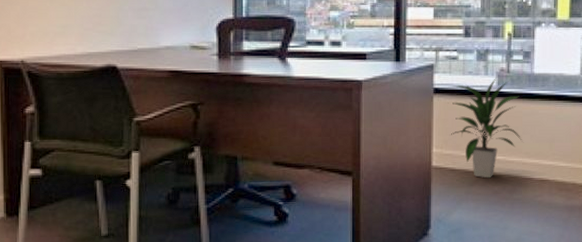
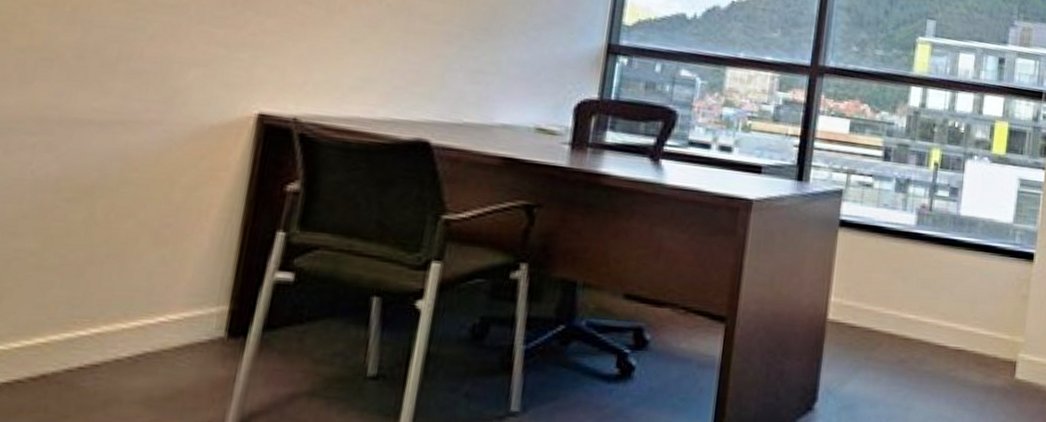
indoor plant: present [448,78,522,178] -> none [855,215,941,342]

